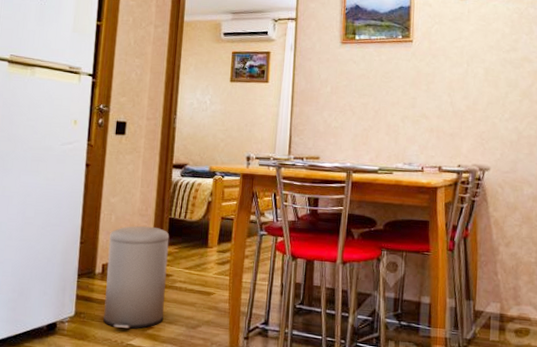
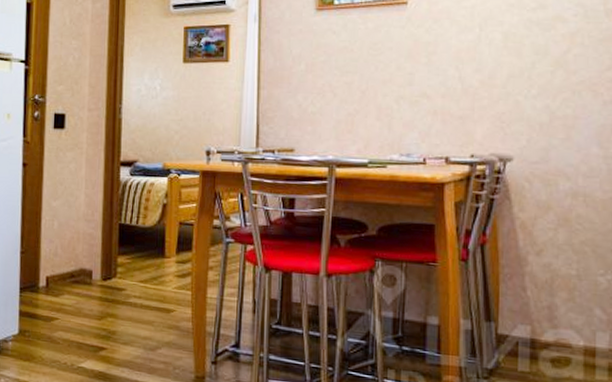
pedal bin: present [103,225,170,330] -> none [50,233,120,350]

